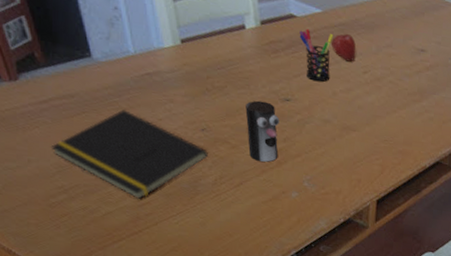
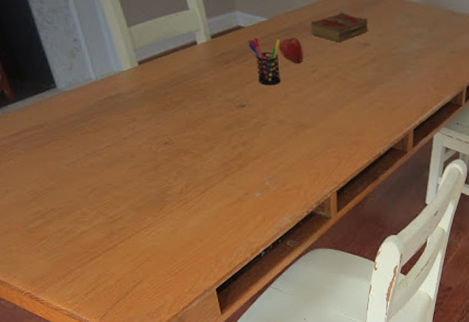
notepad: present [51,108,208,199] -> none [25,132,173,215]
cup: present [245,100,280,162] -> none [204,110,239,167]
book: none [366,13,427,45] -> present [311,12,368,42]

